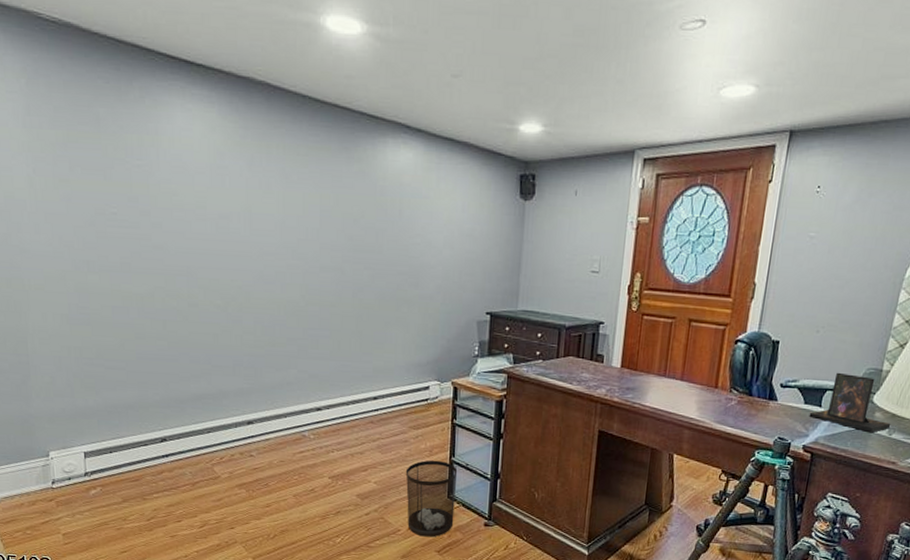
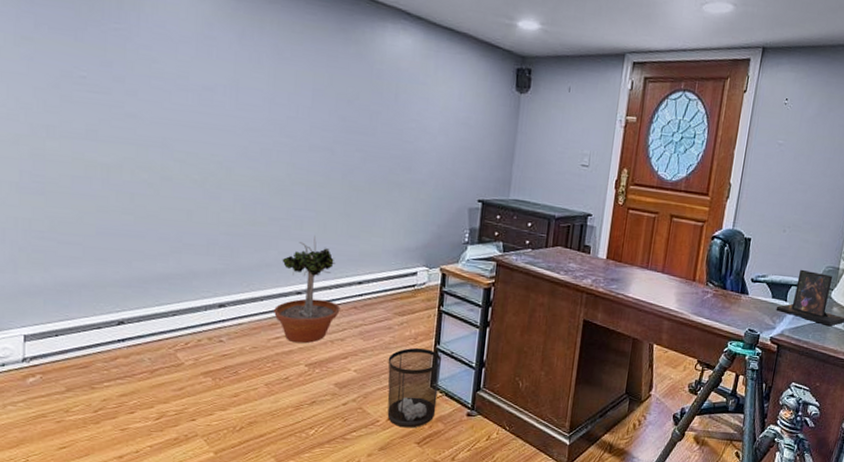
potted tree: none [297,355,358,457] -> present [274,236,341,344]

